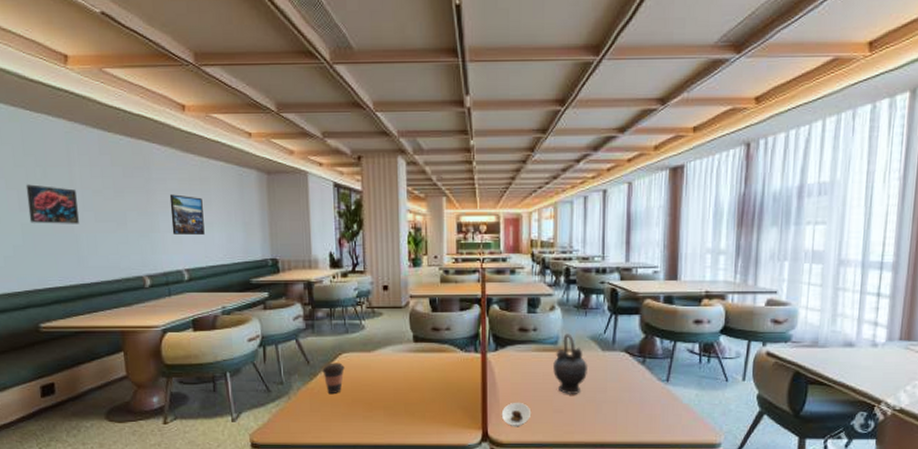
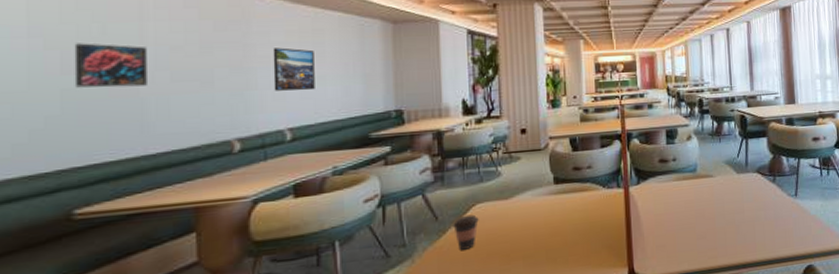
saucer: present [501,402,532,427] -> none [646,233,676,260]
teapot: present [553,334,589,395] -> none [694,160,726,220]

